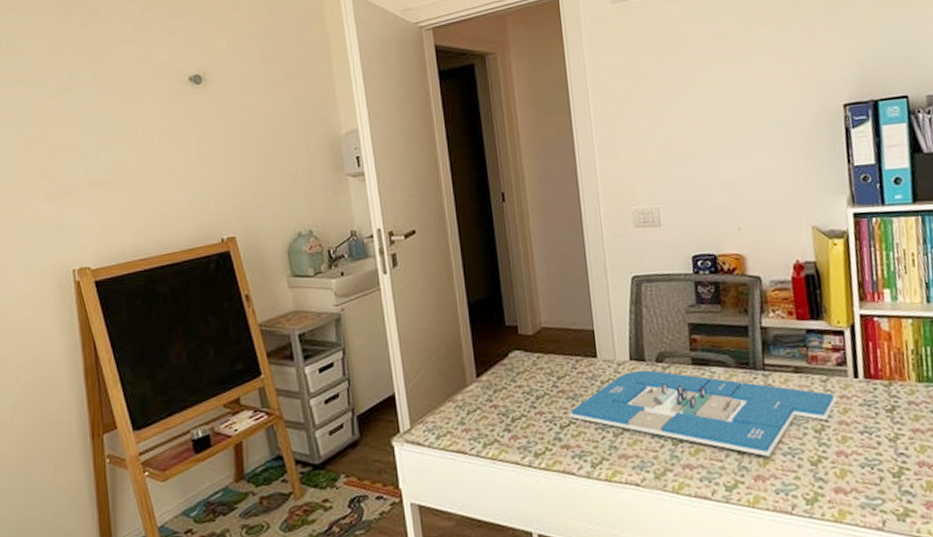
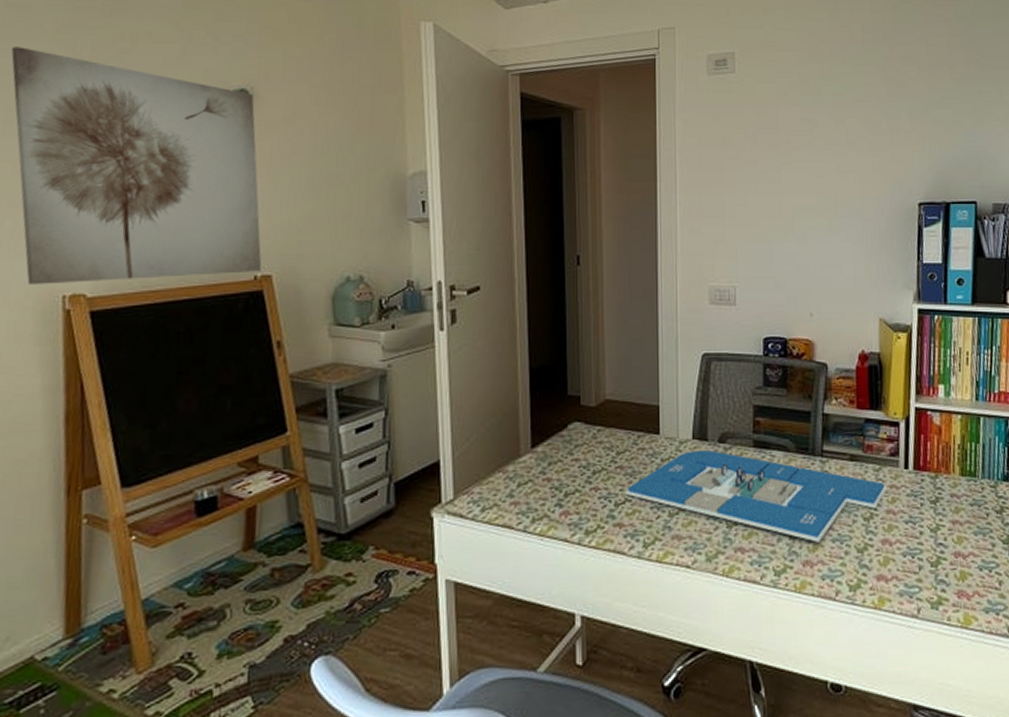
wall art: none [15,63,227,263] -> present [11,47,262,285]

